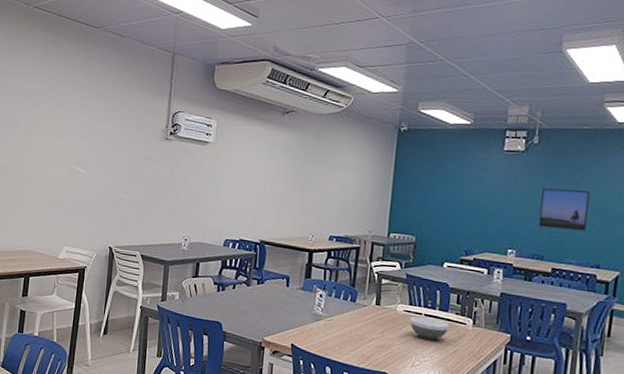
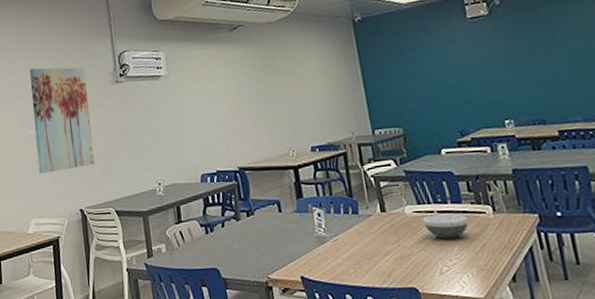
wall art: none [78,109,139,210] -> present [30,67,95,174]
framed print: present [538,187,590,232] -> none [520,41,581,89]

